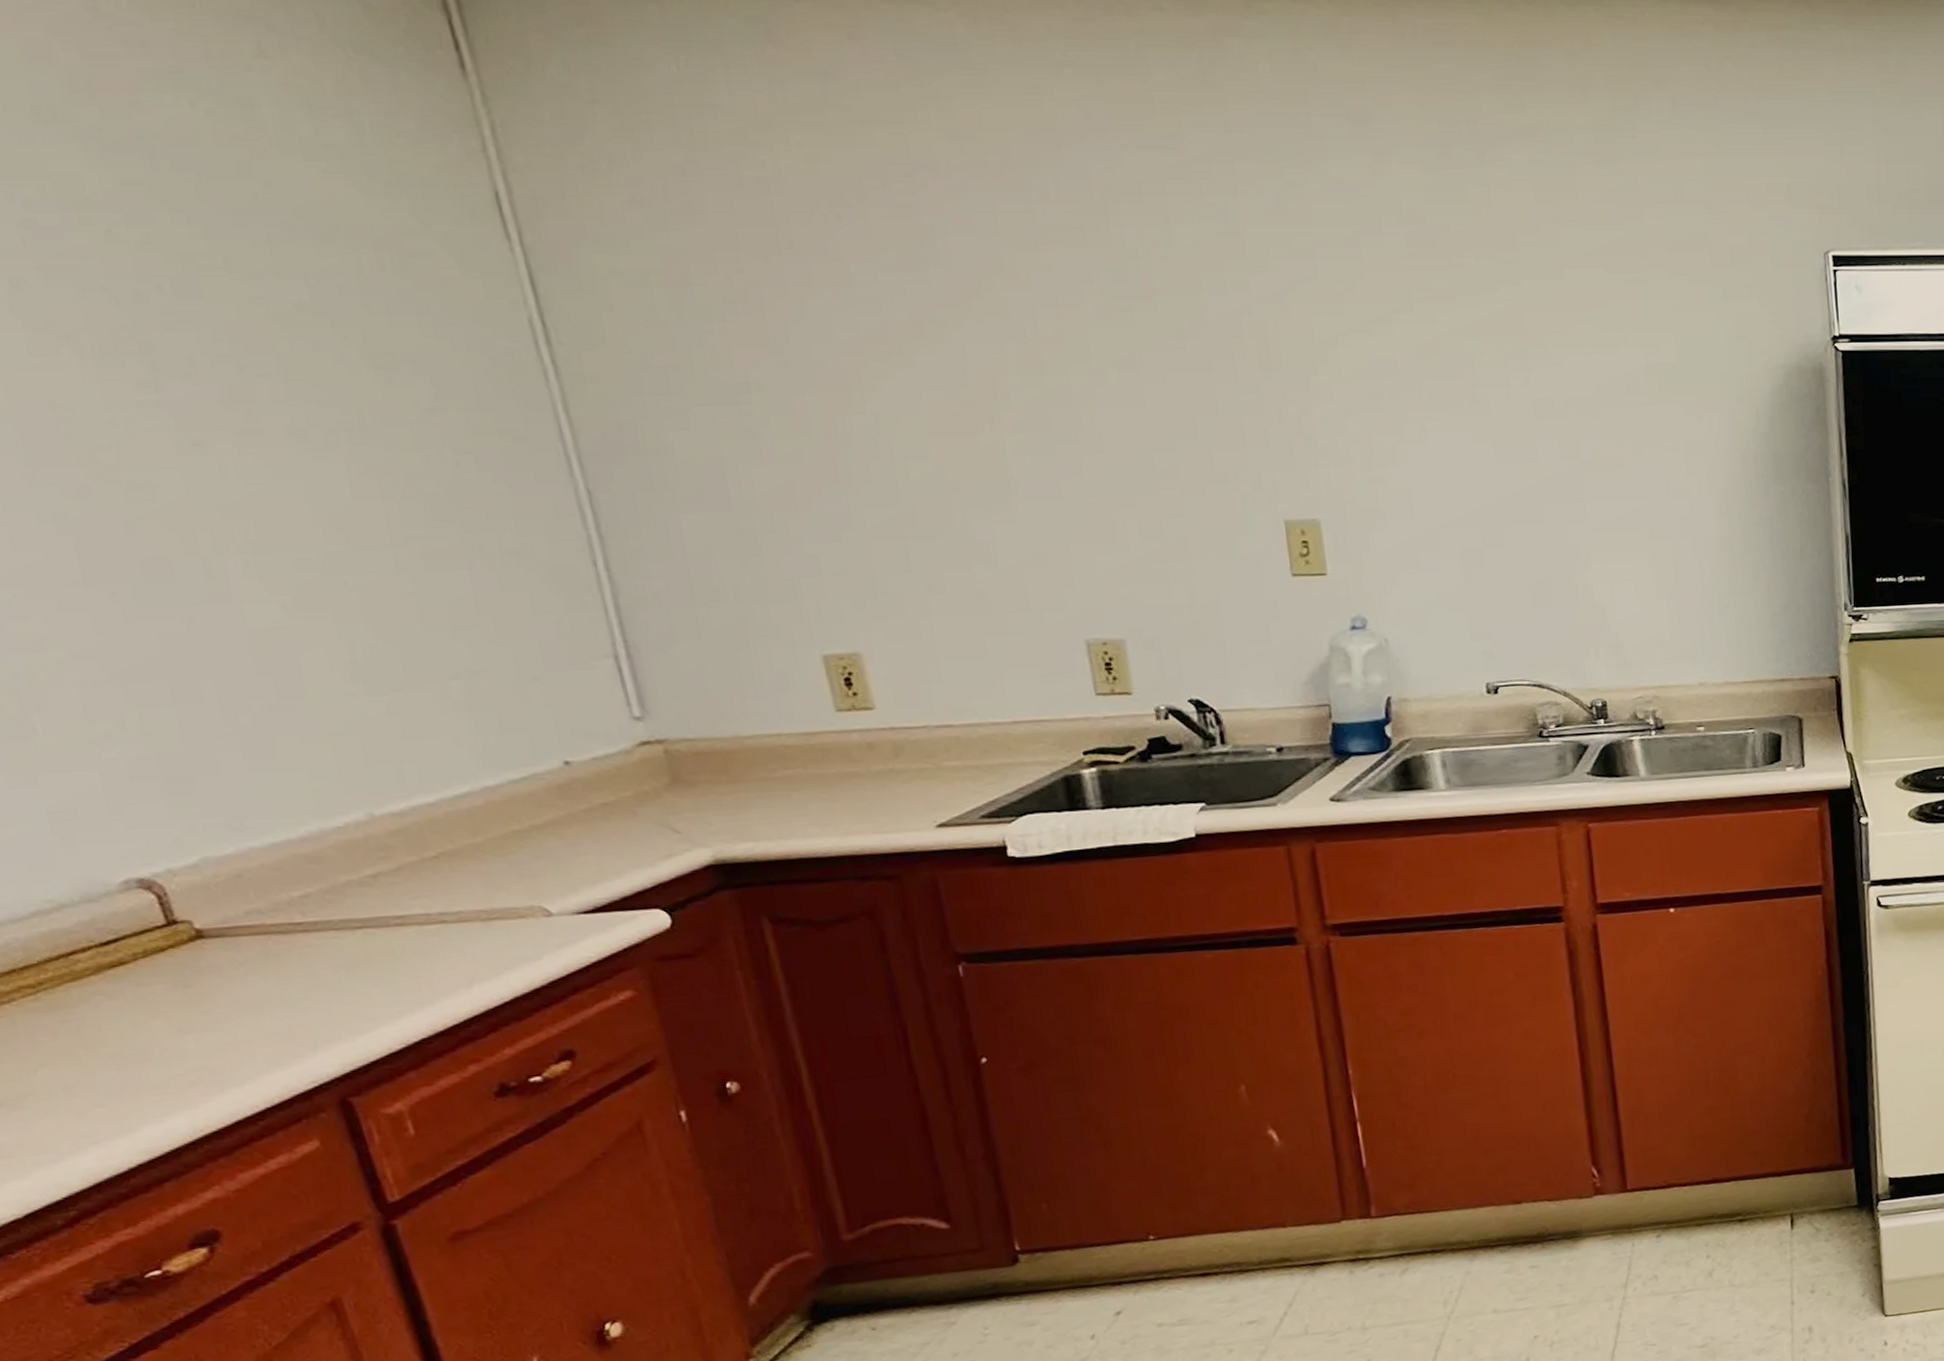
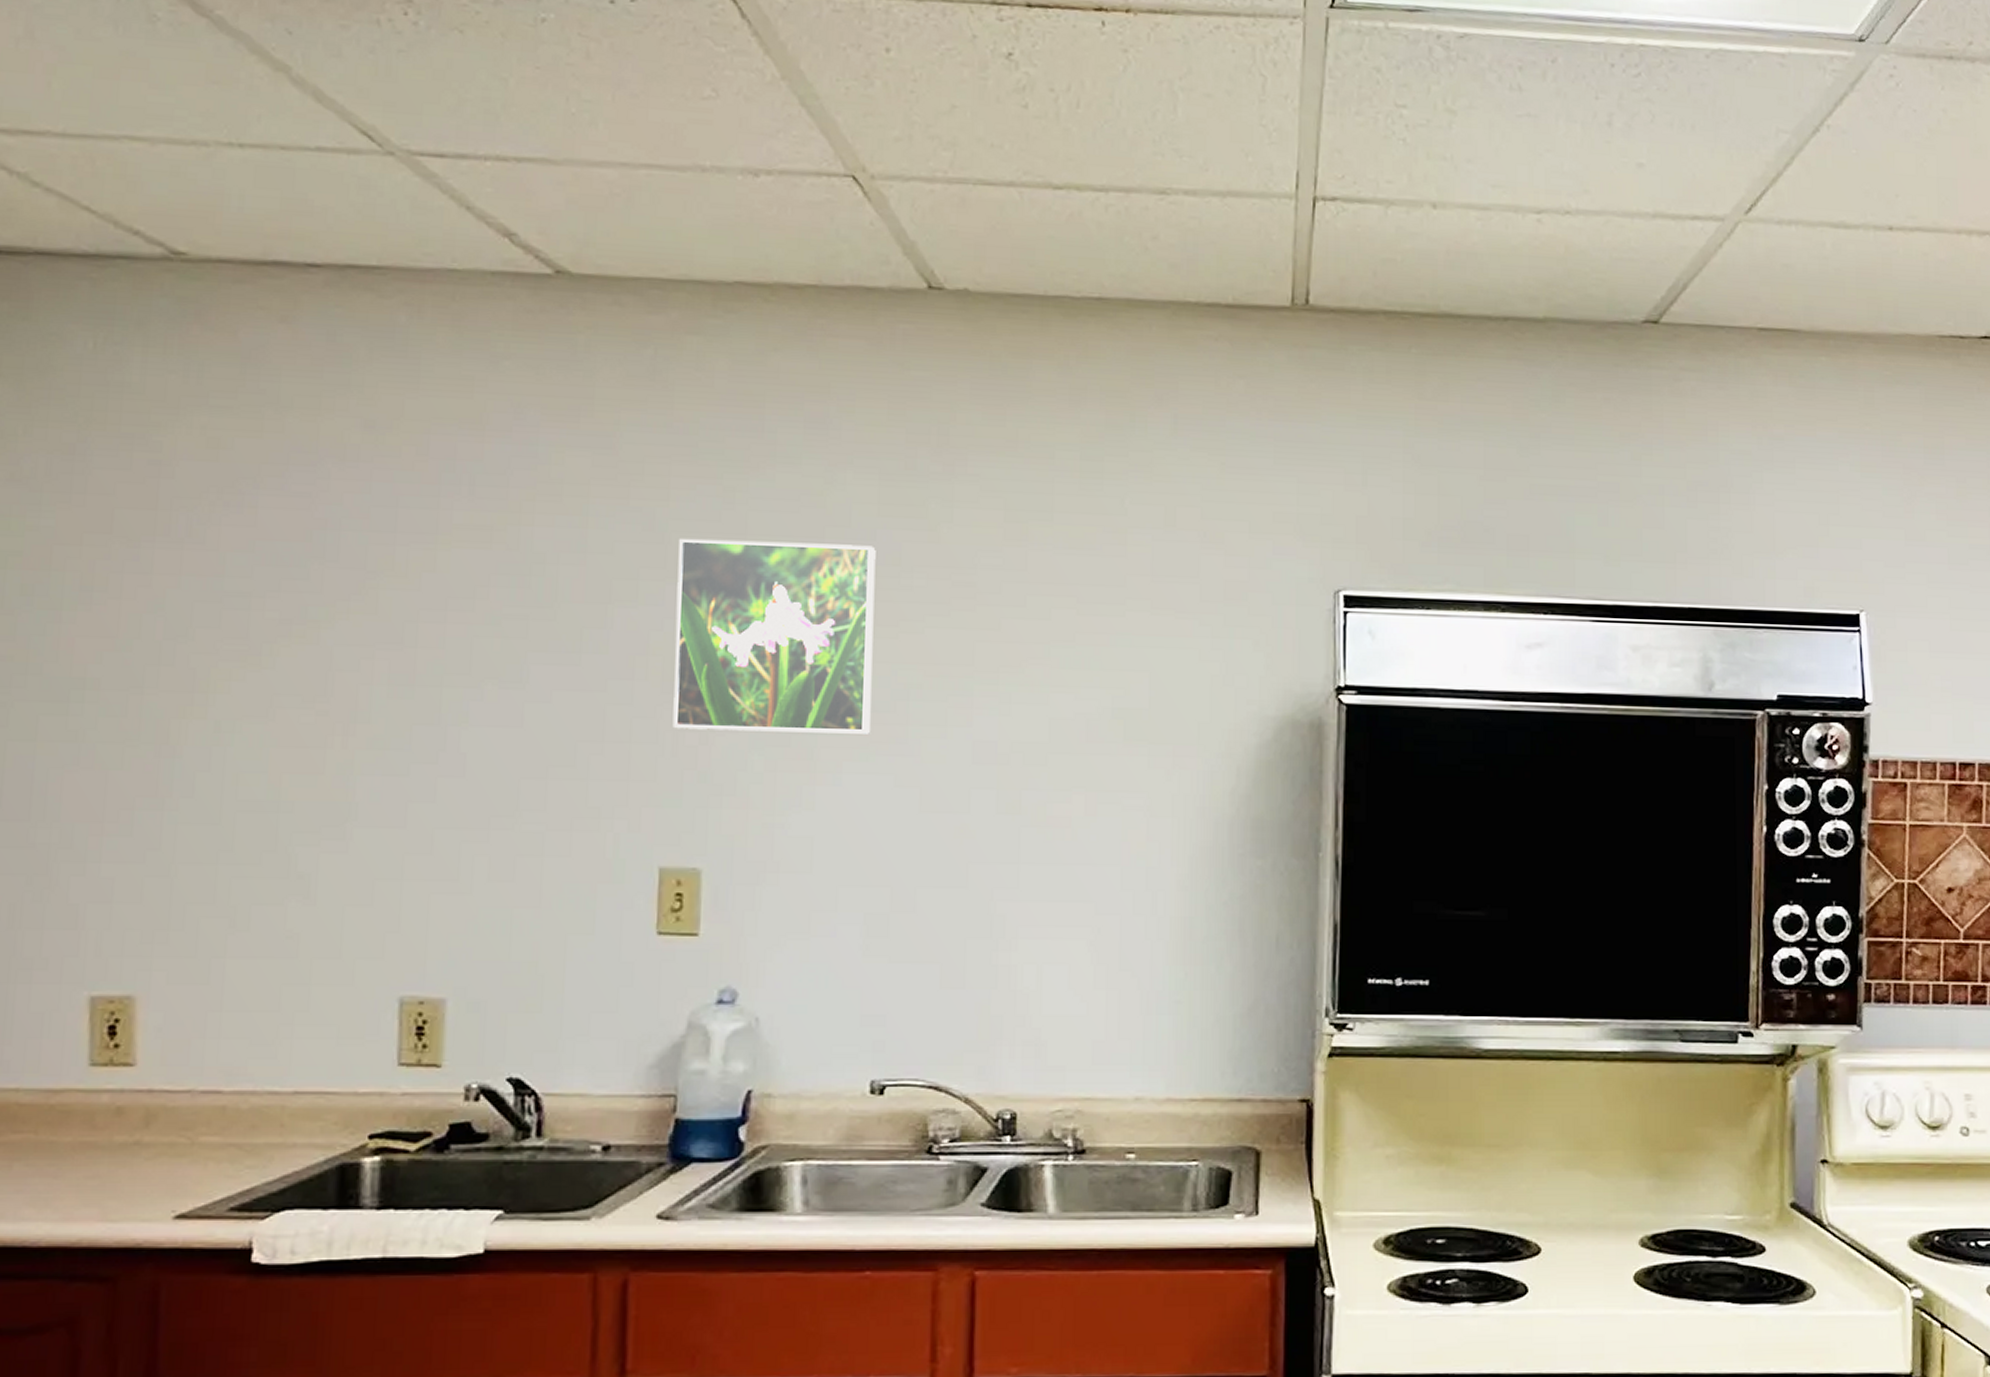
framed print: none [1253,229,1445,401] -> present [672,538,876,734]

